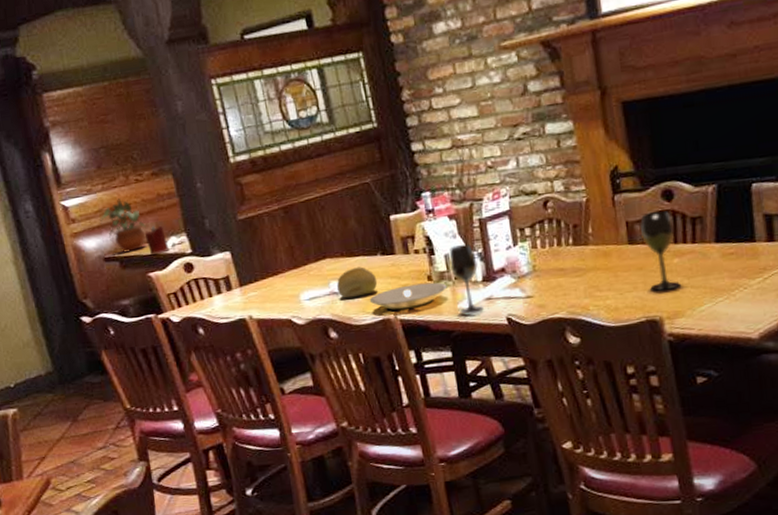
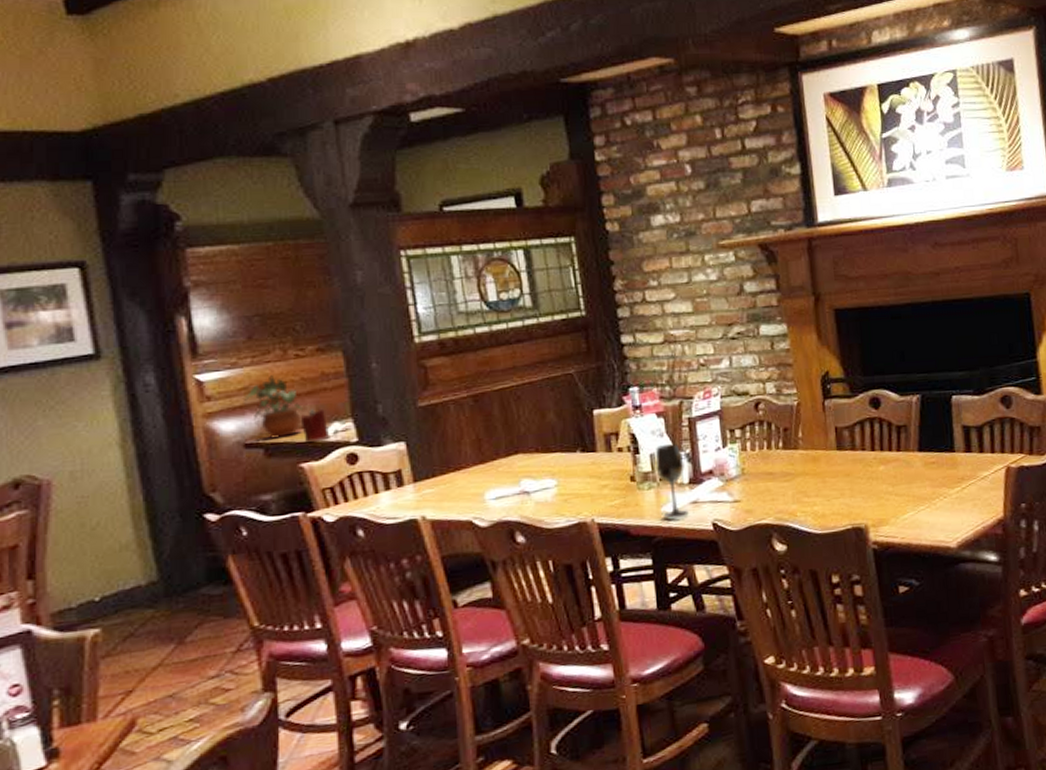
bread roll: present [336,267,378,299] -> none [528,464,575,499]
plate: present [369,282,448,312] -> none [564,483,651,515]
wine glass: present [640,210,680,291] -> none [849,417,885,498]

